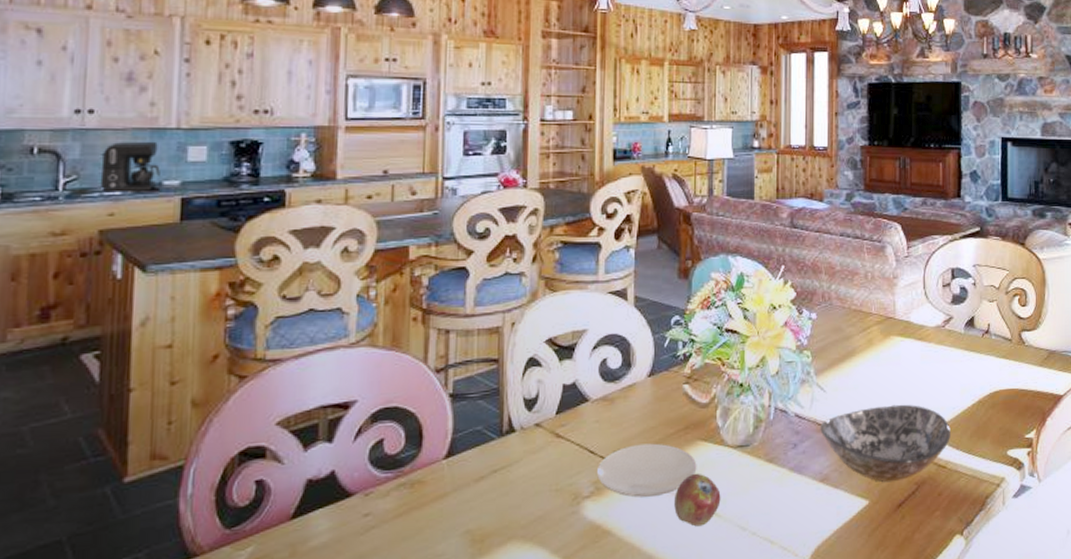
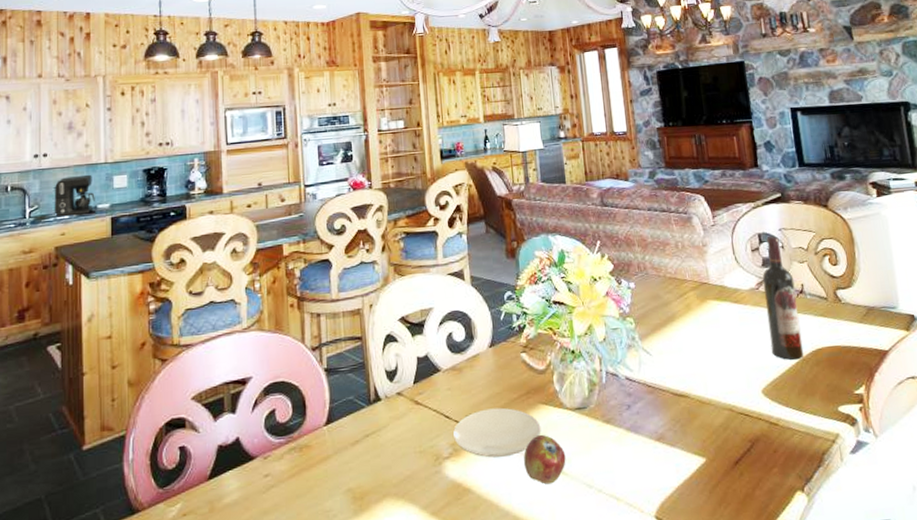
bowl: present [820,404,950,482] -> none [650,364,779,440]
wine bottle: none [949,272,981,401] -> present [762,236,804,360]

